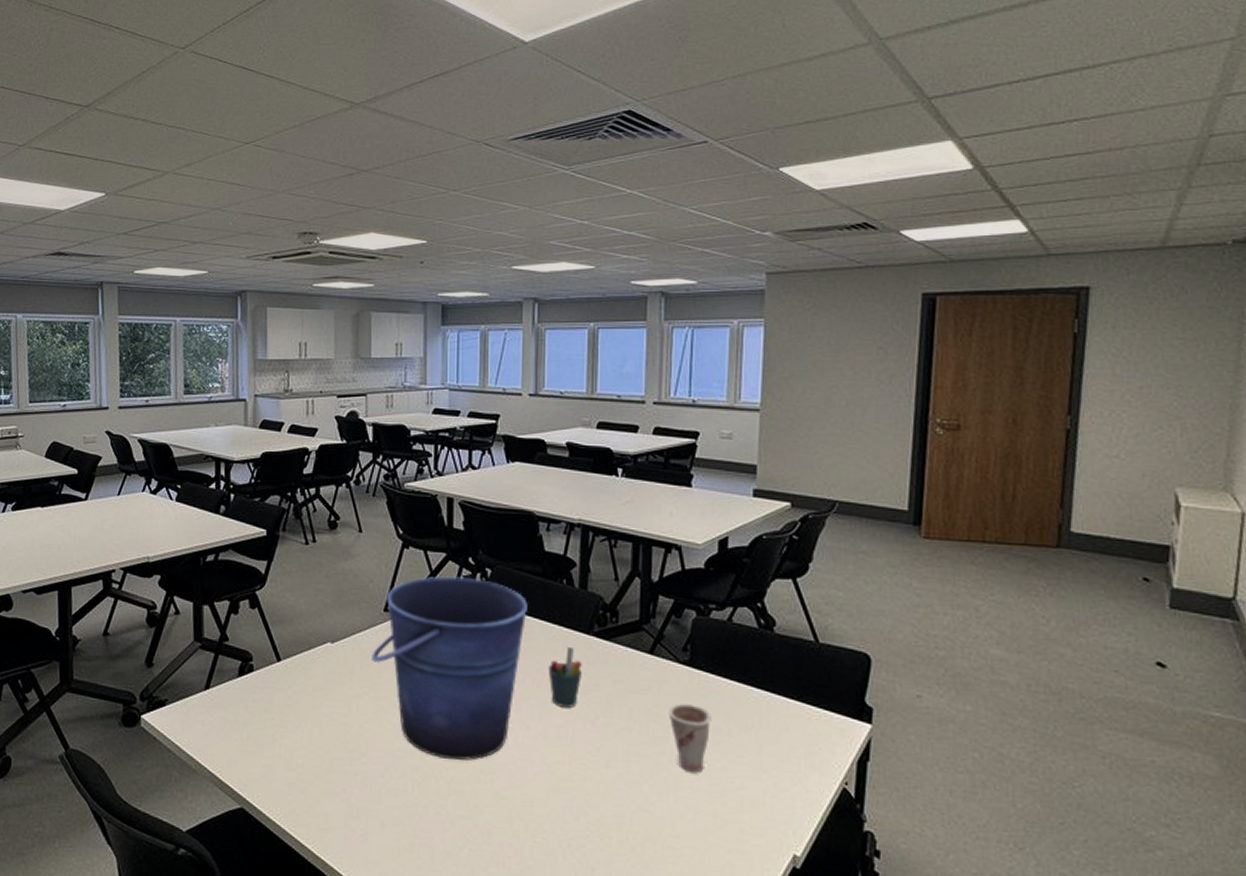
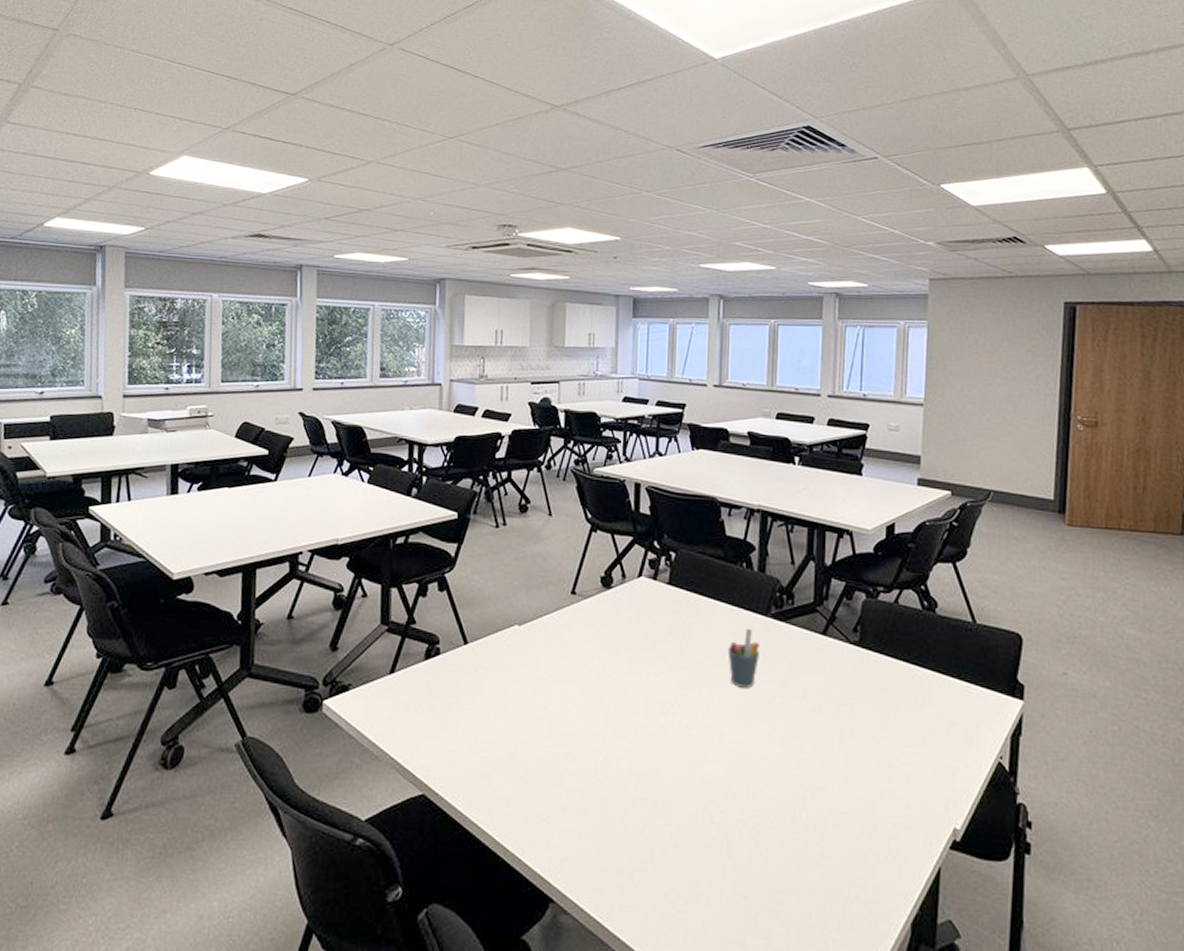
bucket: present [371,576,528,761] -> none [558,559,709,742]
cup: present [668,704,712,774] -> none [839,683,879,751]

